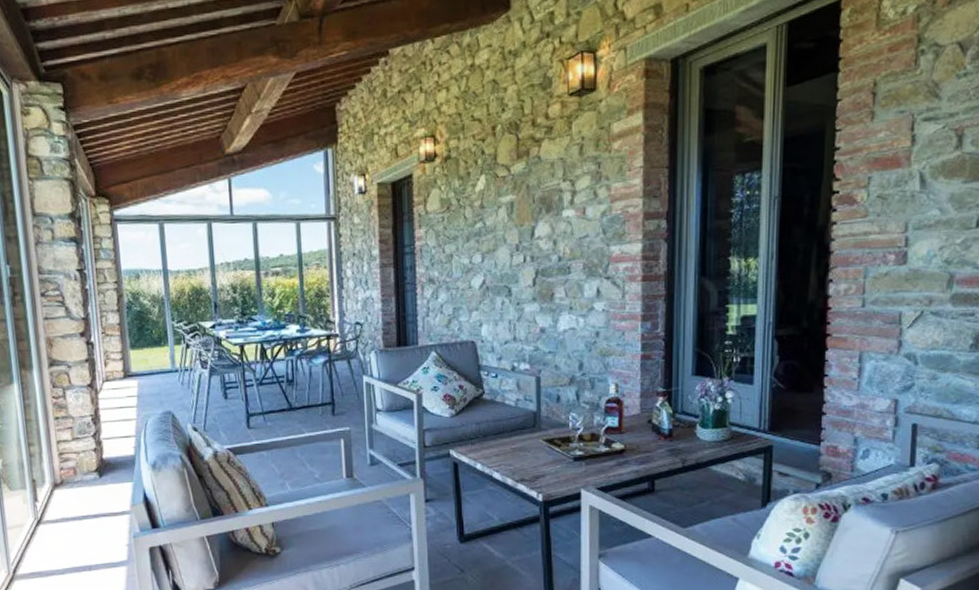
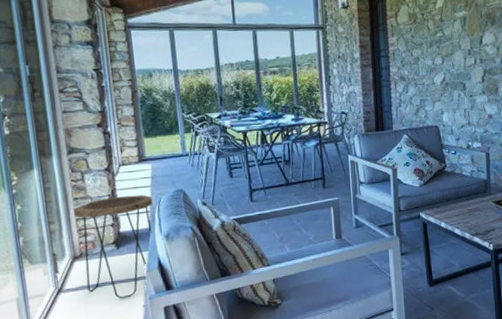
side table: none [54,416,139,535] -> present [74,195,153,298]

